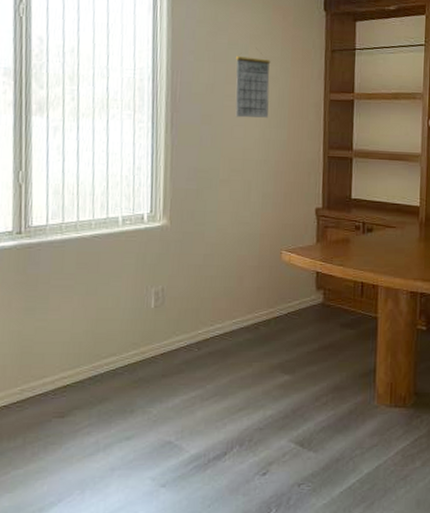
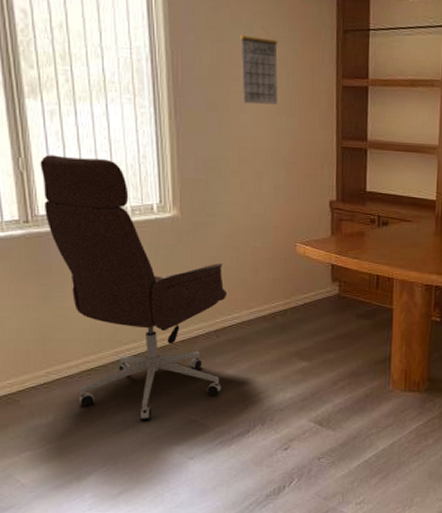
office chair: none [38,168,212,442] -> present [40,155,228,420]

